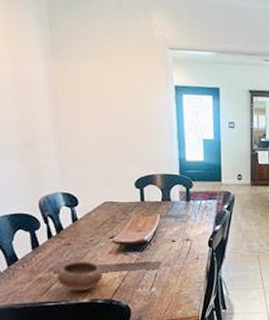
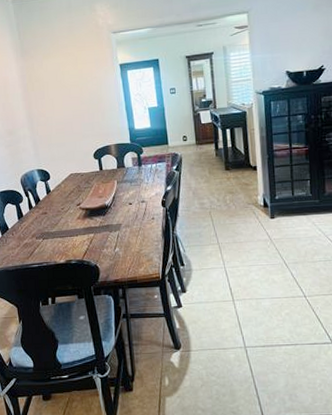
bowl: present [57,262,102,291] -> none [38,227,74,254]

